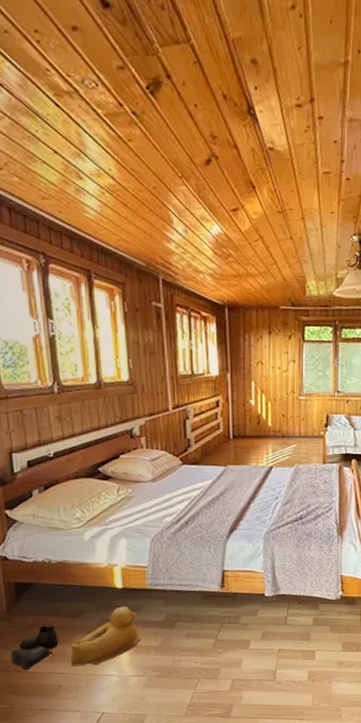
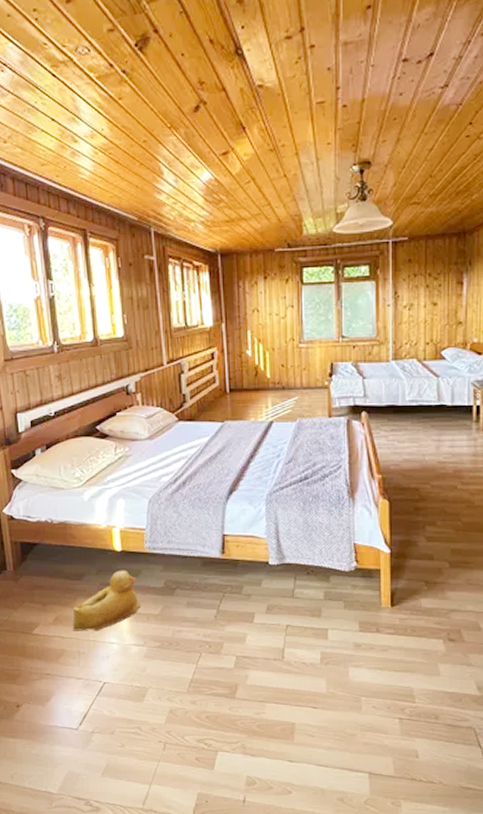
boots: present [11,624,59,671] -> none [17,586,61,632]

